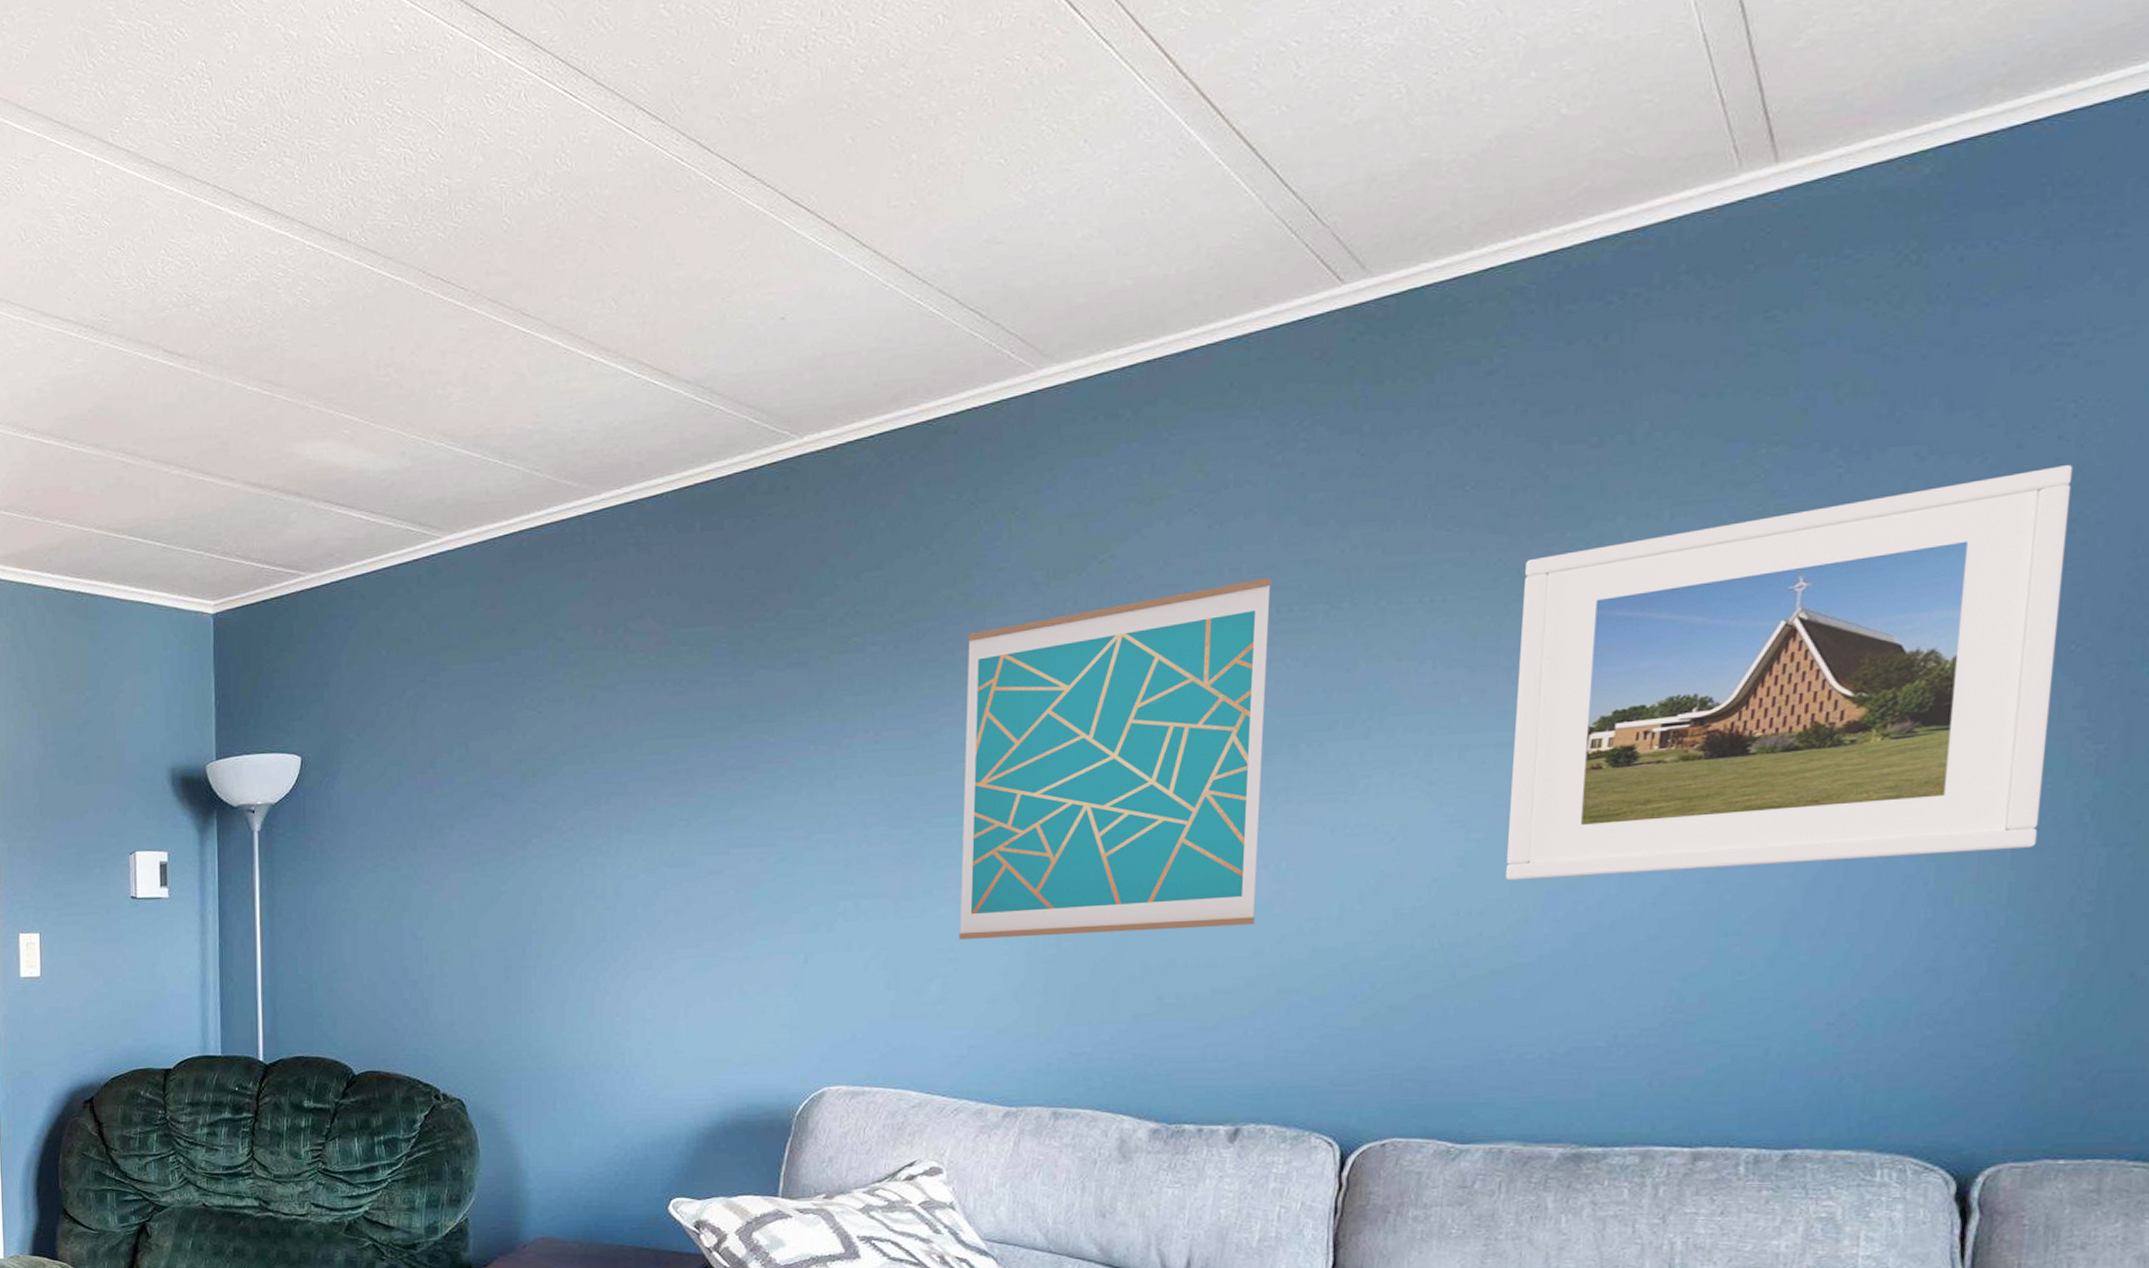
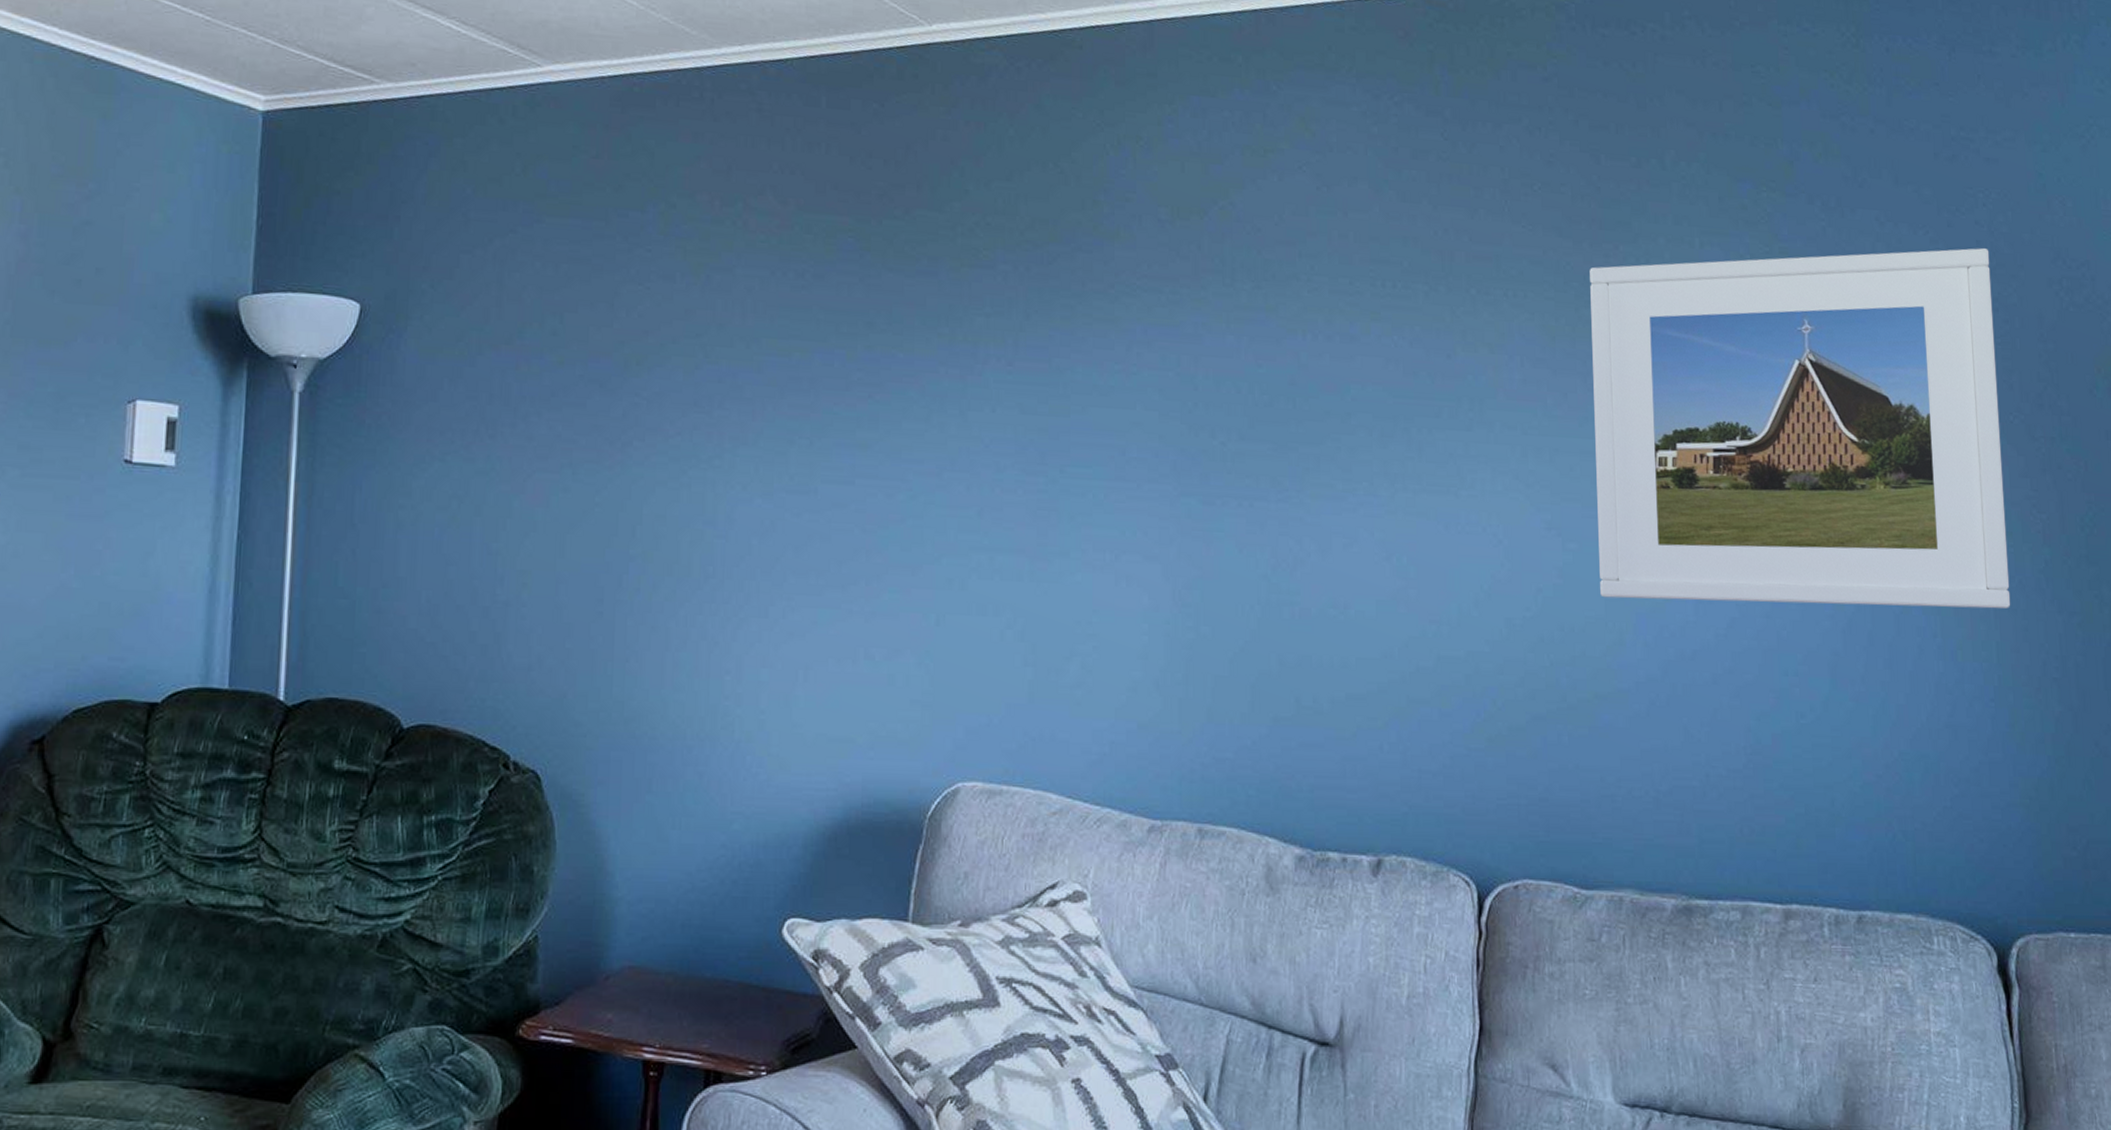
wall art: present [958,577,1271,940] -> none [1097,248,1383,623]

